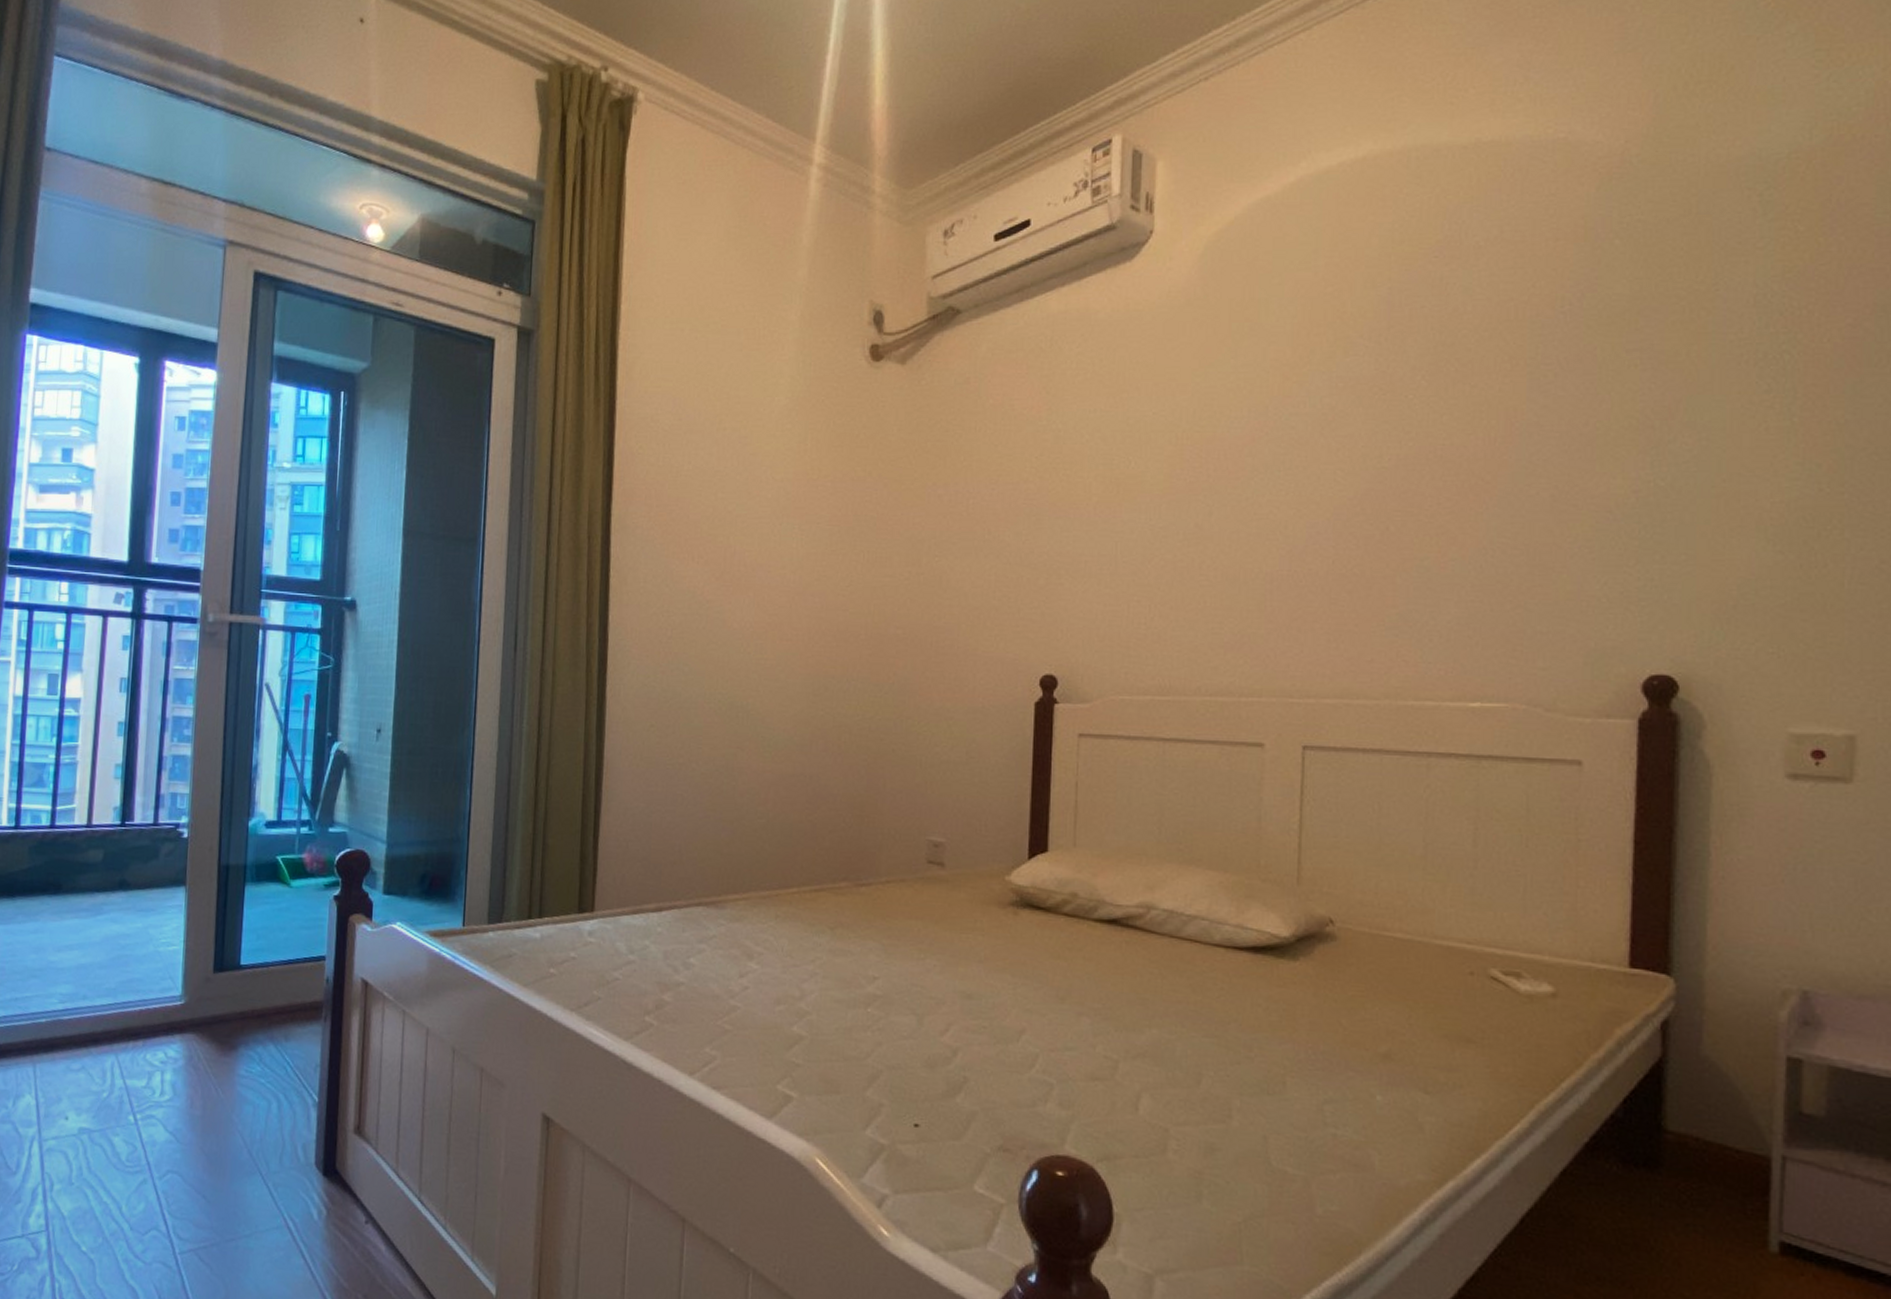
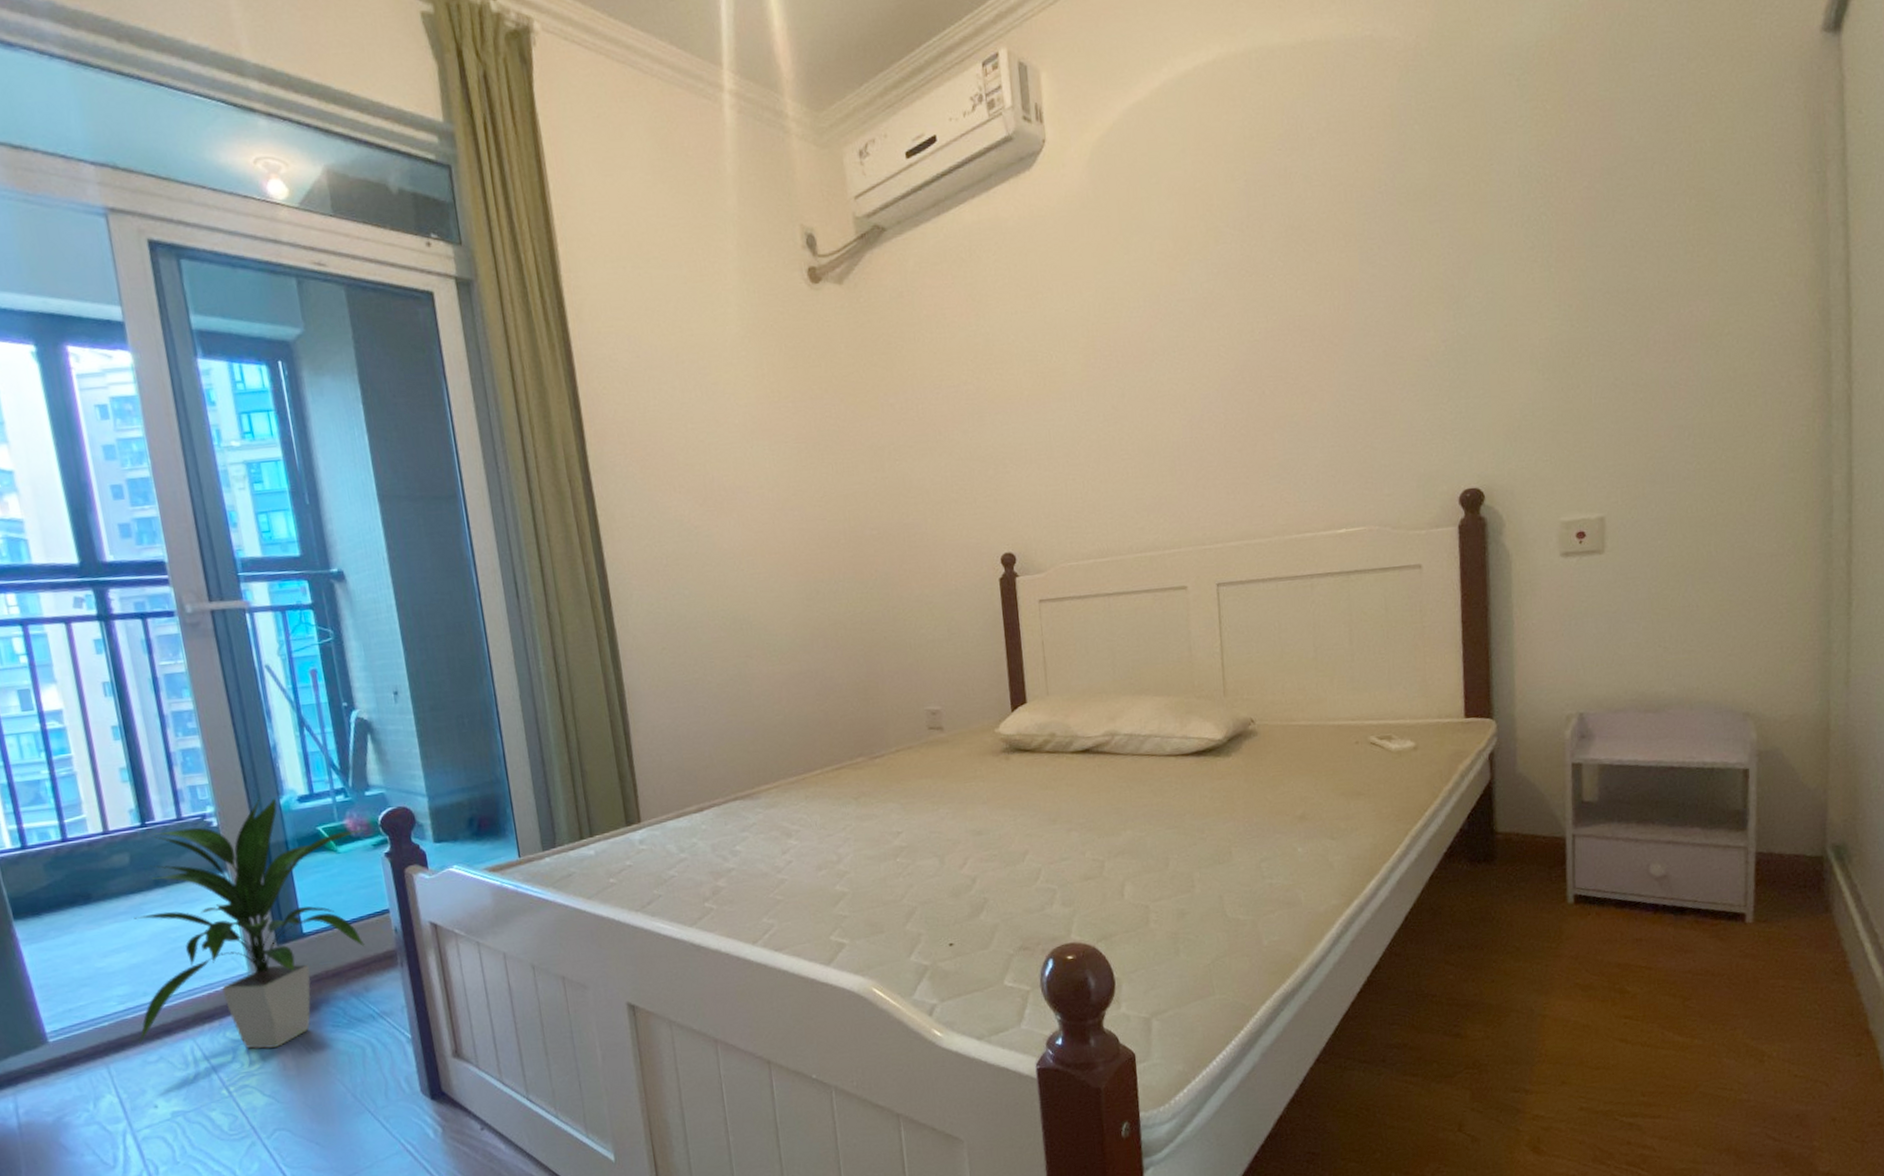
indoor plant: none [68,815,322,1082] -> present [134,797,367,1049]

